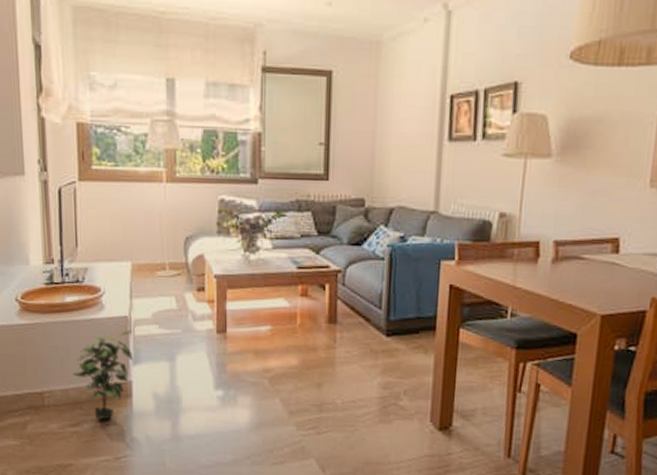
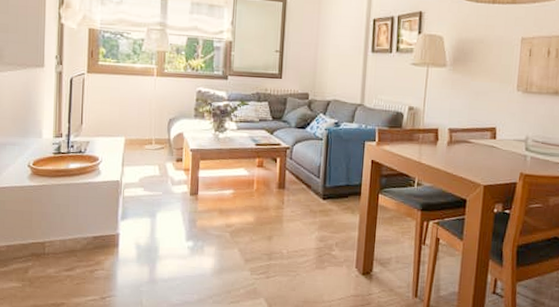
potted plant: present [72,330,133,420] -> none [70,192,123,266]

